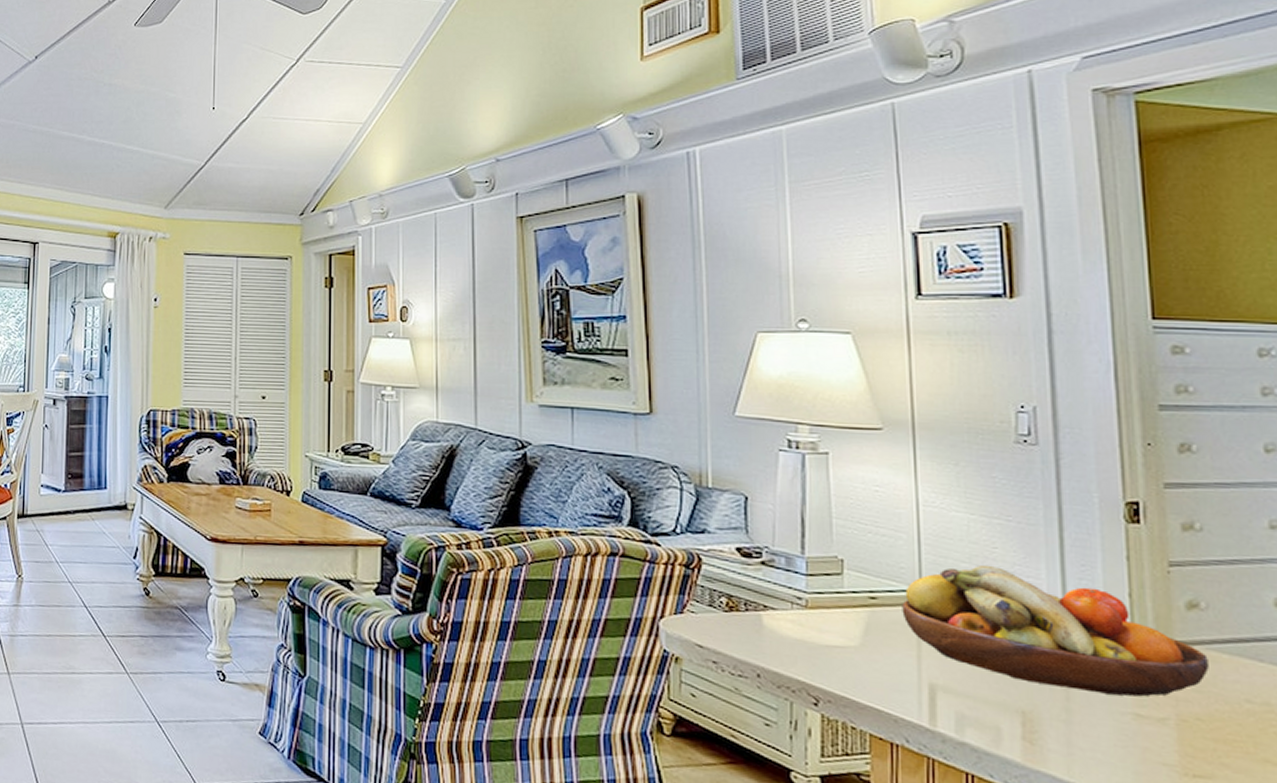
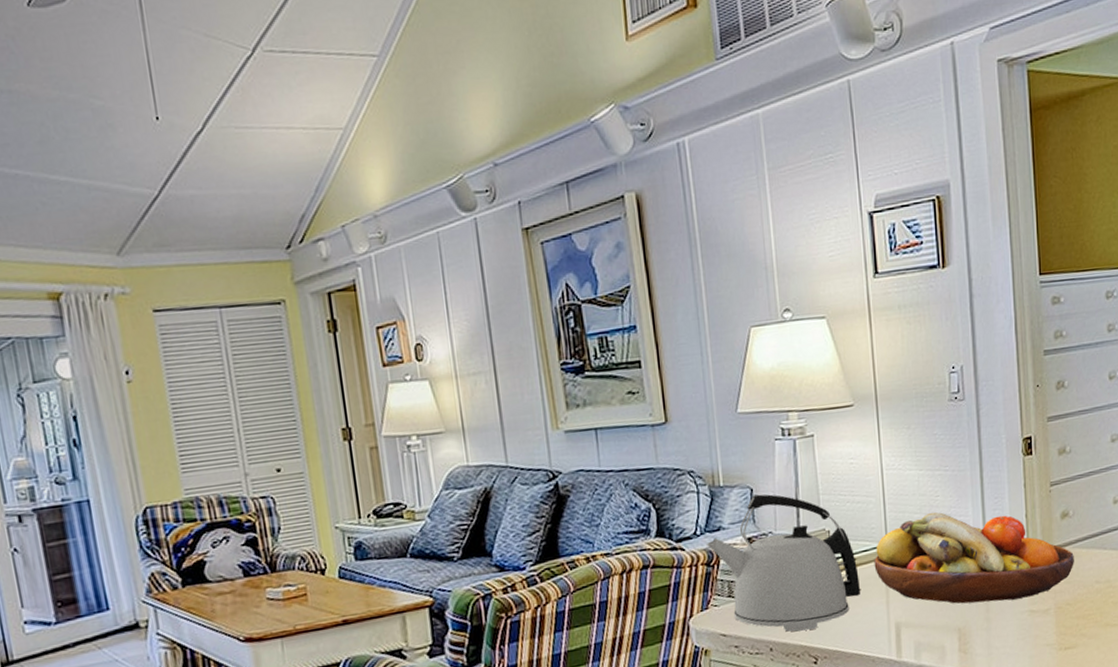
kettle: none [687,504,883,665] -> present [707,494,861,632]

